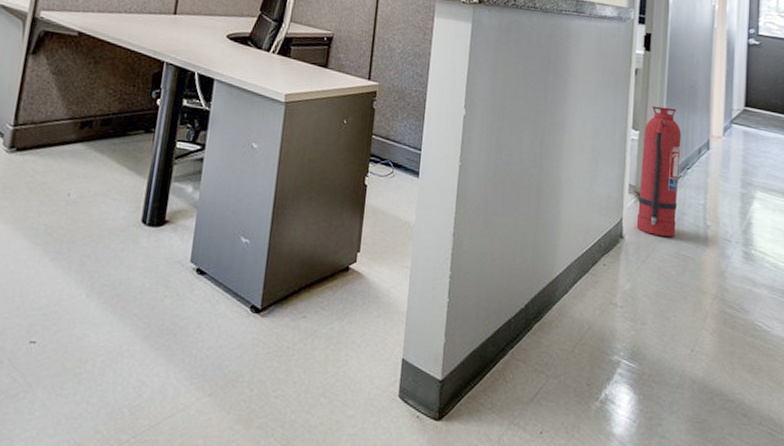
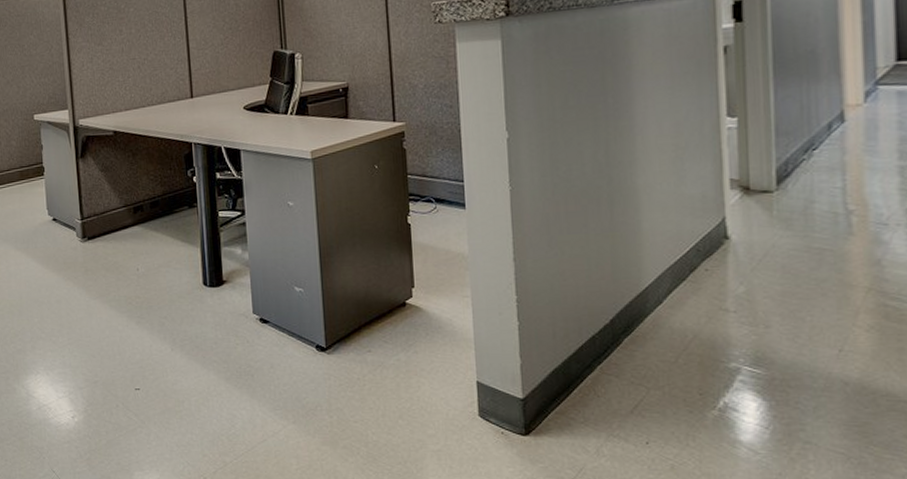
fire extinguisher: present [636,106,682,237] -> none [744,82,803,230]

